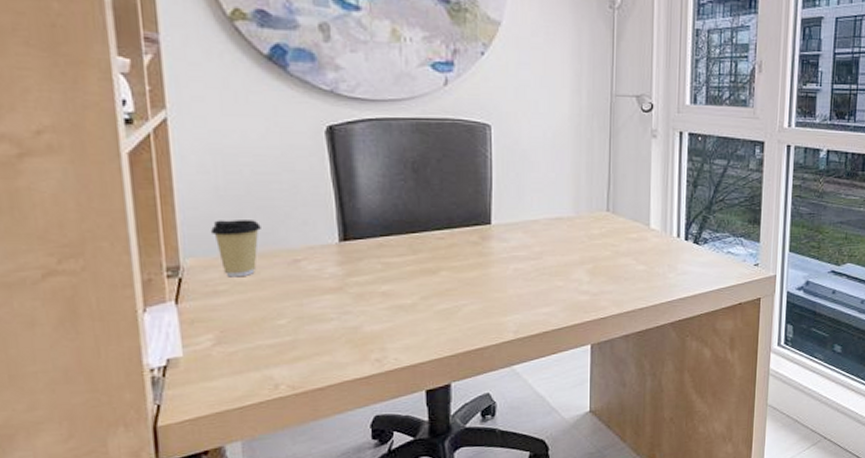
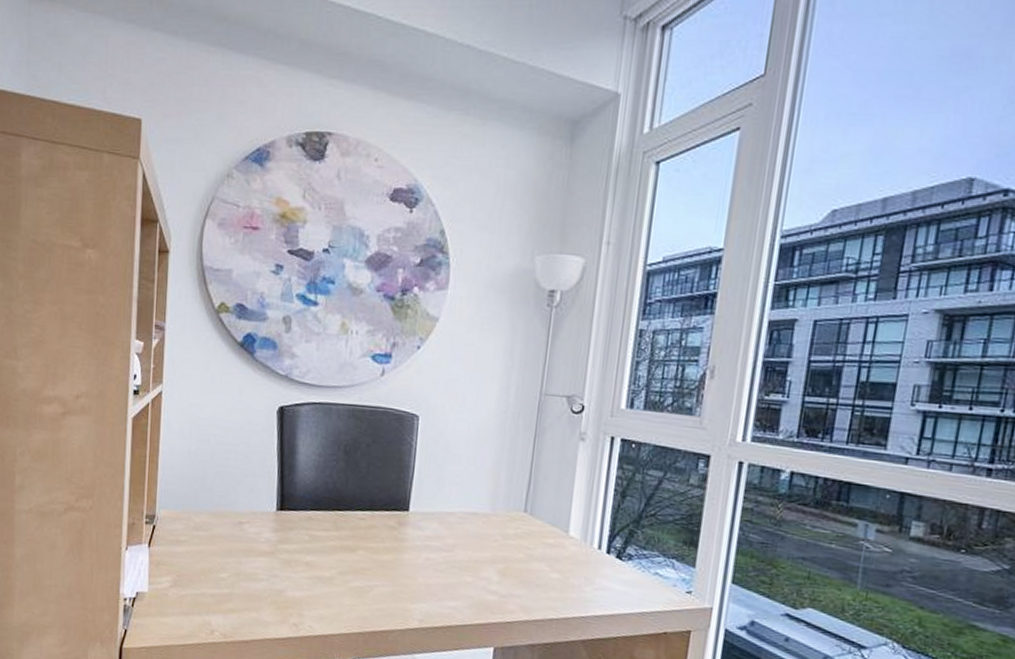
coffee cup: present [210,220,261,277] -> none [180,480,218,531]

